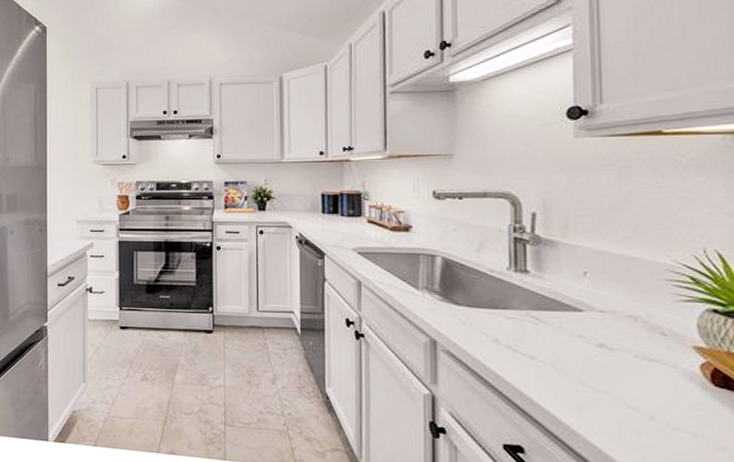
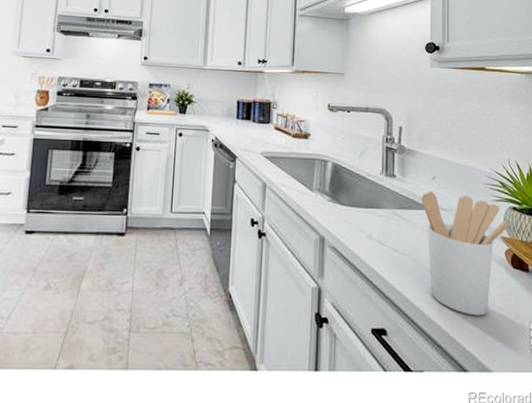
utensil holder: none [567,290,705,442] -> present [421,192,508,316]

